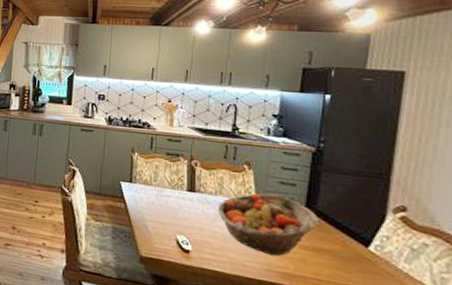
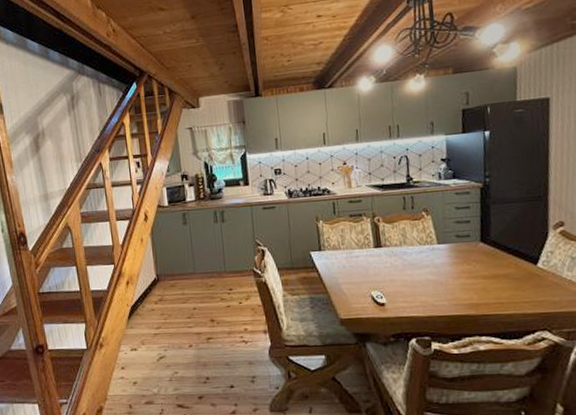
fruit basket: present [218,193,318,256] -> none [404,233,493,291]

